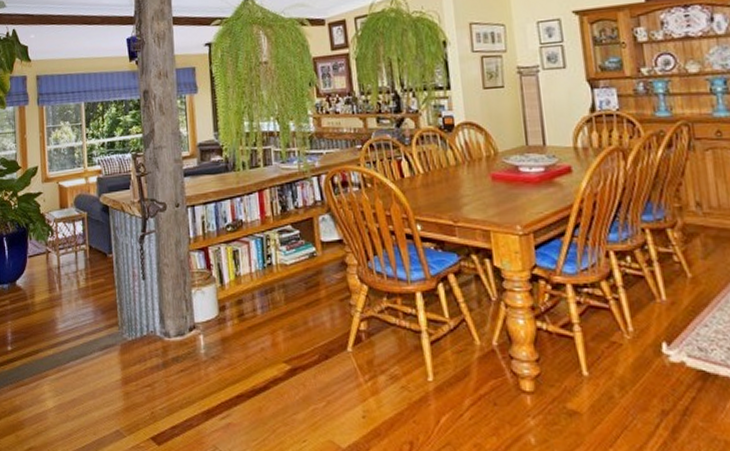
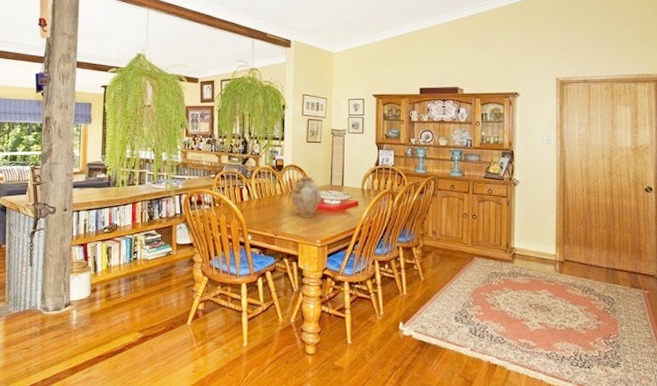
ceramic jug: none [469,136,515,196] -> present [291,176,321,218]

